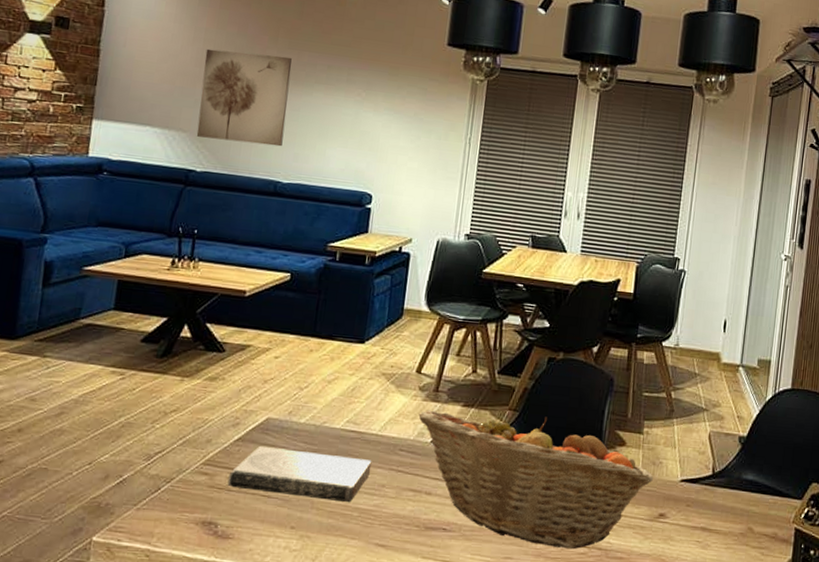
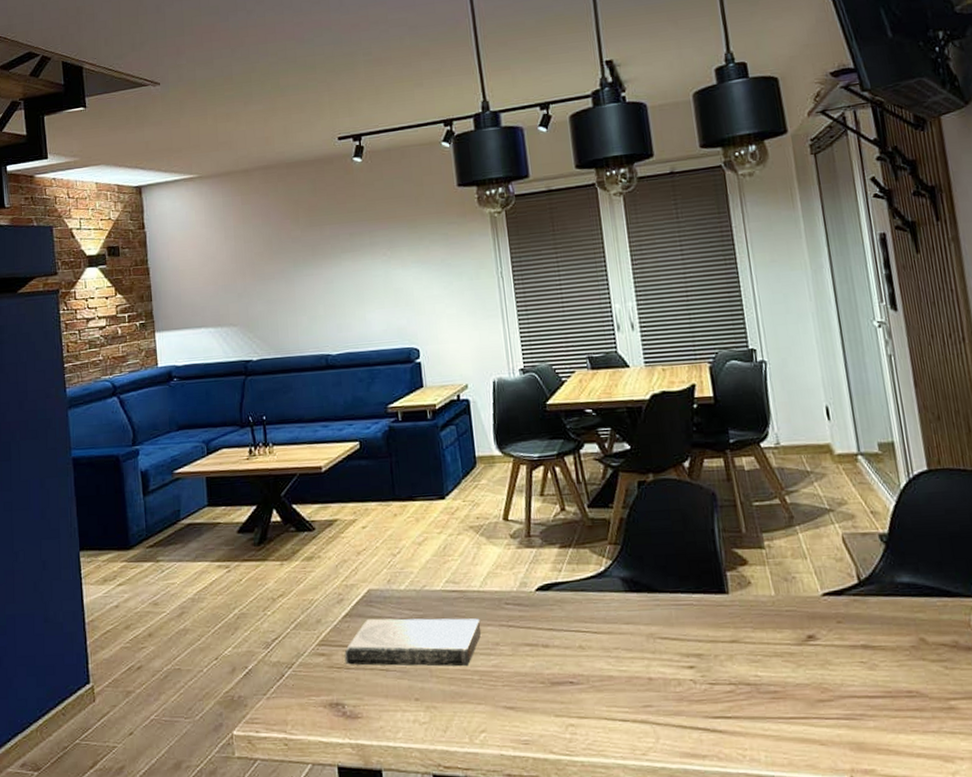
wall art: present [196,48,292,147] -> none [238,234,324,328]
fruit basket: present [418,410,653,550] -> none [516,545,790,689]

